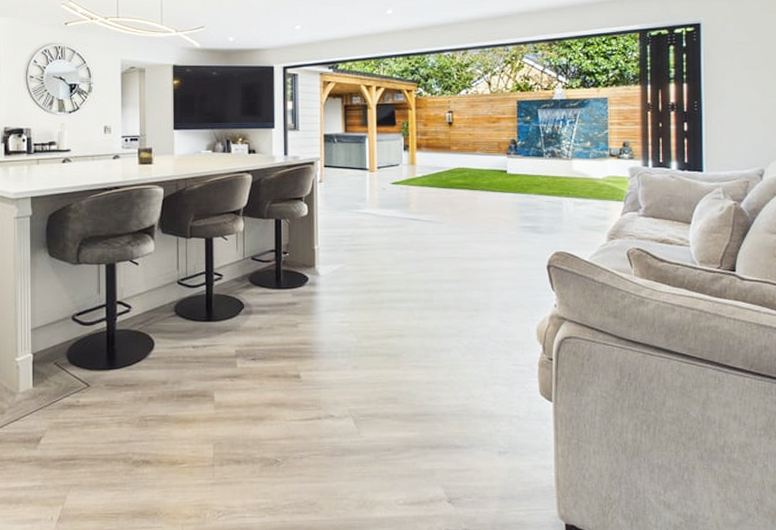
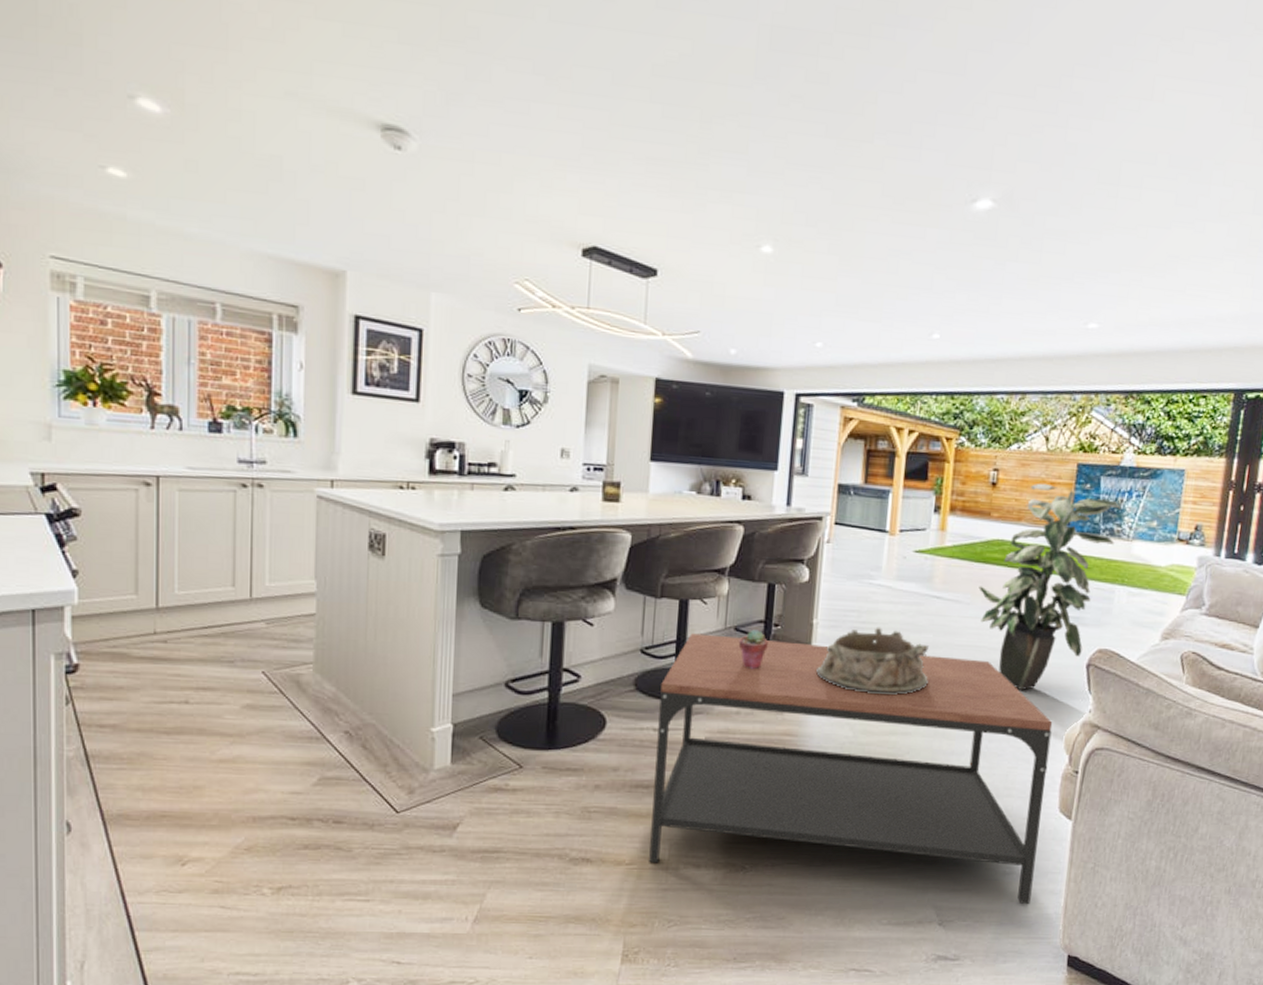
coffee table: none [196,264,526,480] -> present [649,633,1053,905]
potted succulent: none [256,258,280,291] -> present [738,629,768,670]
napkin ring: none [321,248,415,305] -> present [816,627,929,695]
indoor plant: none [448,119,558,293] -> present [978,483,1121,691]

